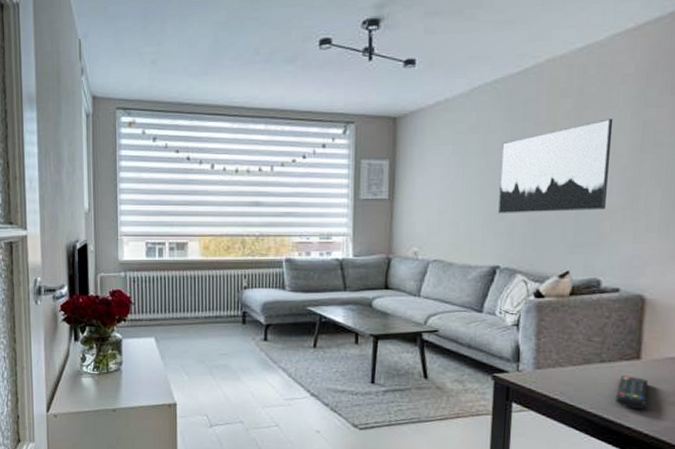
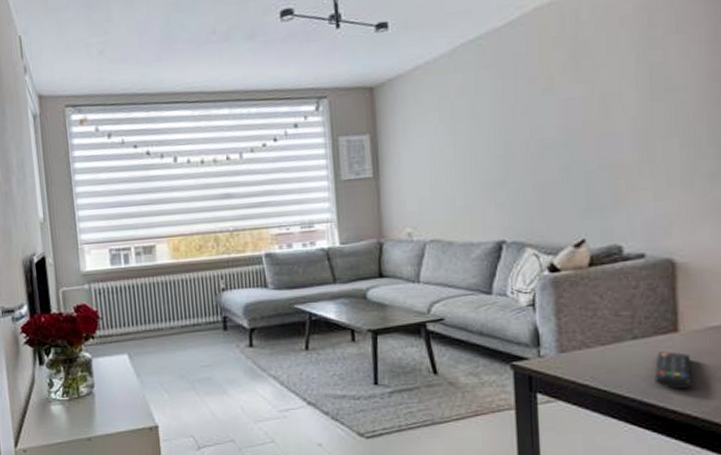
wall art: present [498,119,614,213] -> none [494,66,618,182]

